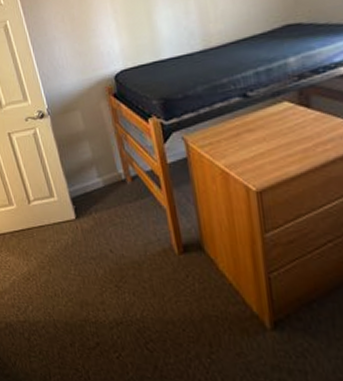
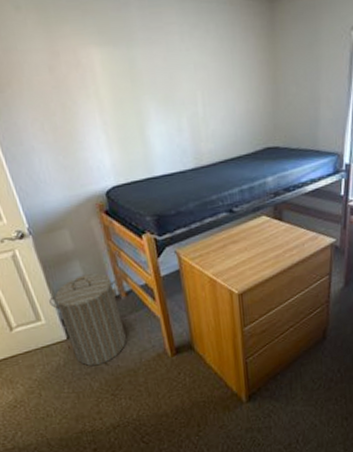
laundry hamper: none [61,155,131,251] -> present [49,273,126,366]

